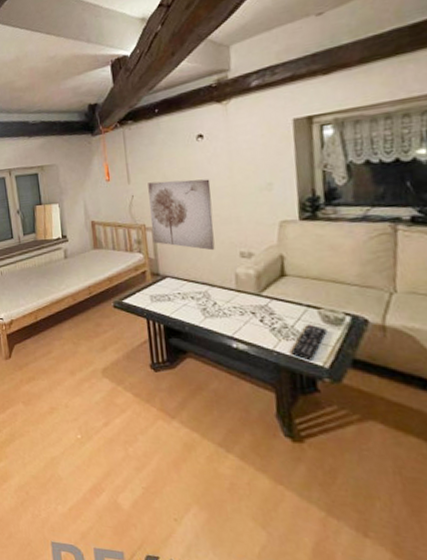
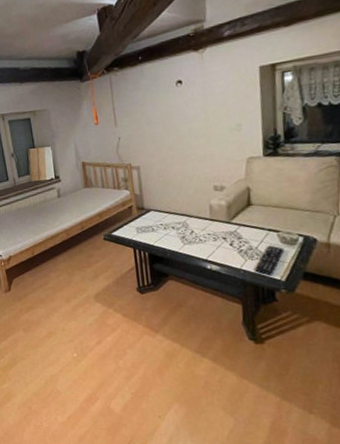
wall art: present [148,179,215,251] -> none [133,121,192,186]

